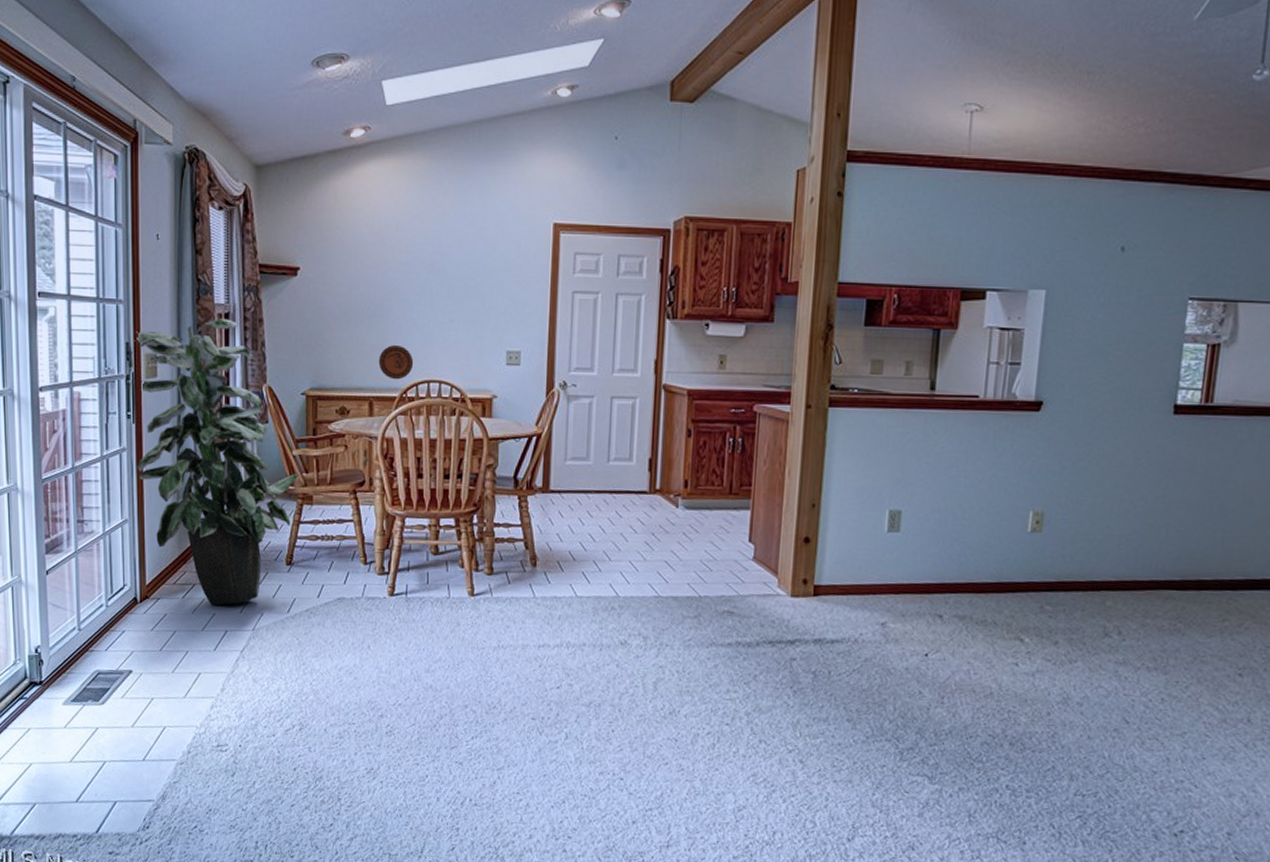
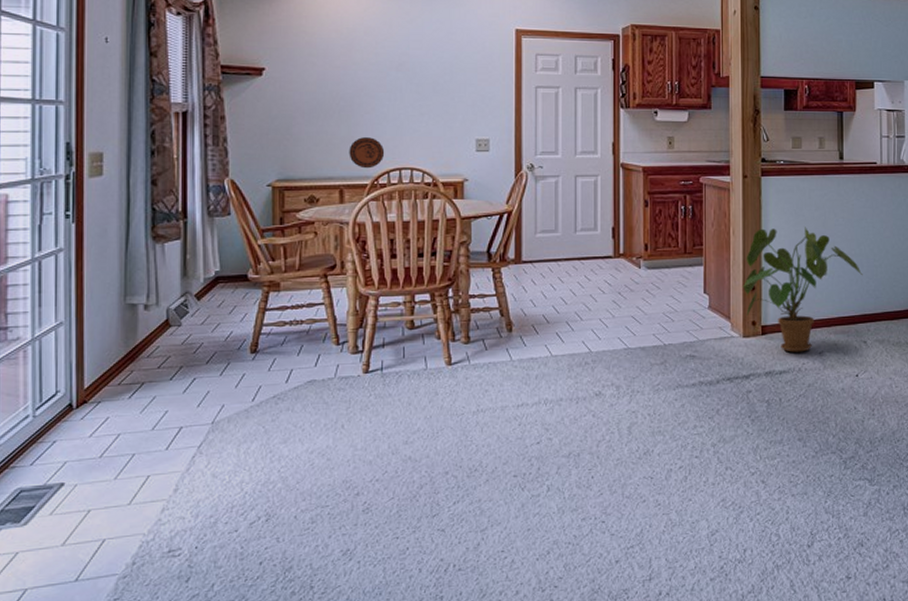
indoor plant: present [134,318,299,605] -> none [76,117,265,402]
house plant: none [794,470,946,621] -> present [742,227,863,352]

